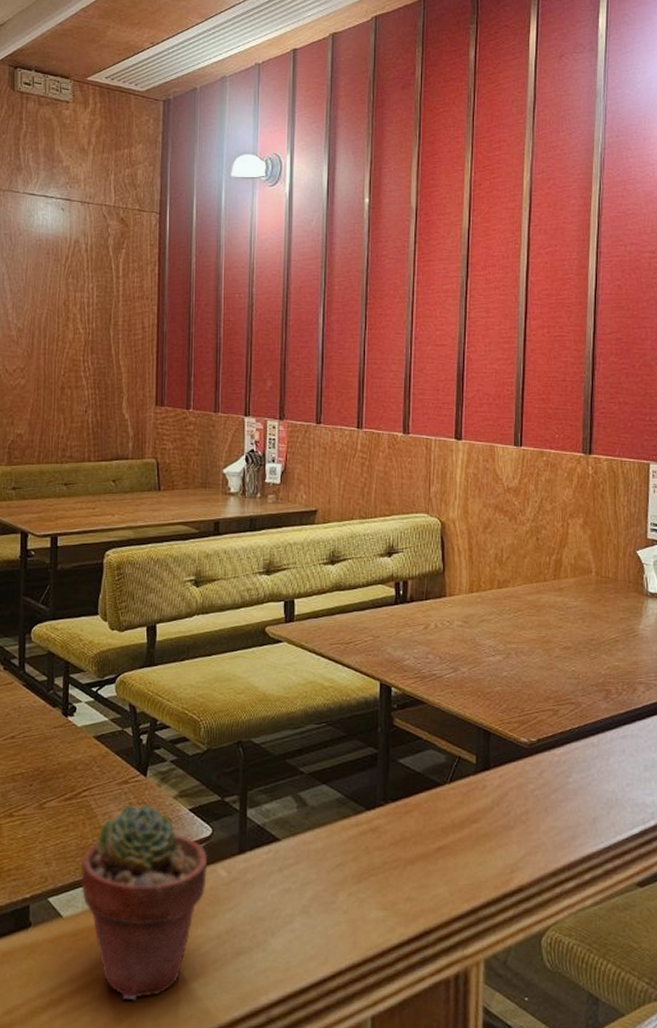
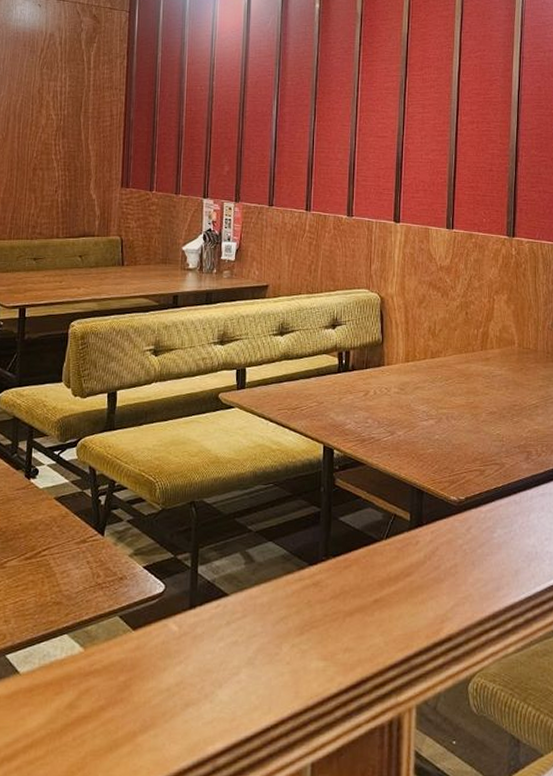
potted succulent: present [81,804,208,1001] -> none [38,562,161,754]

